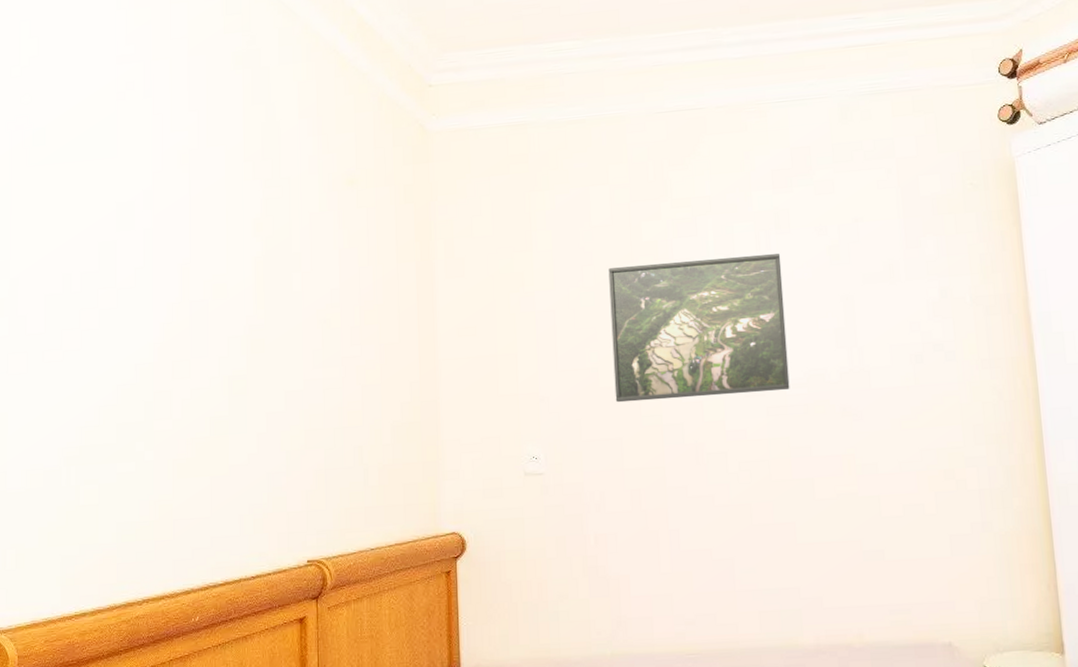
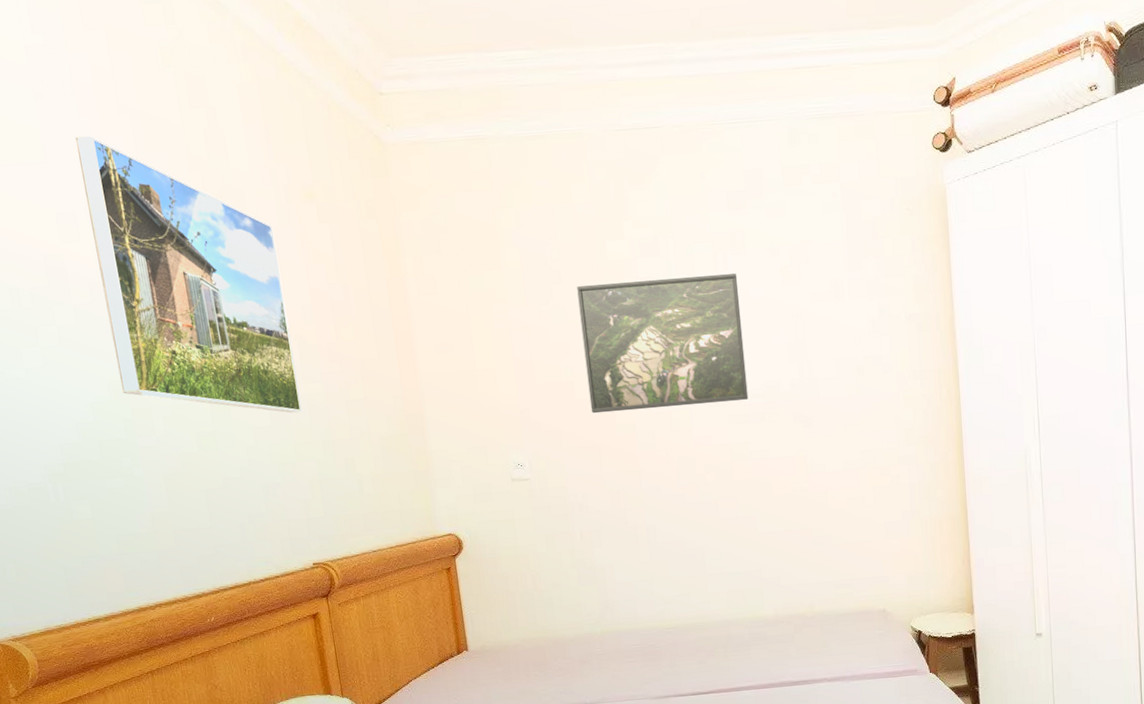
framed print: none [146,132,317,398] -> present [74,136,302,413]

